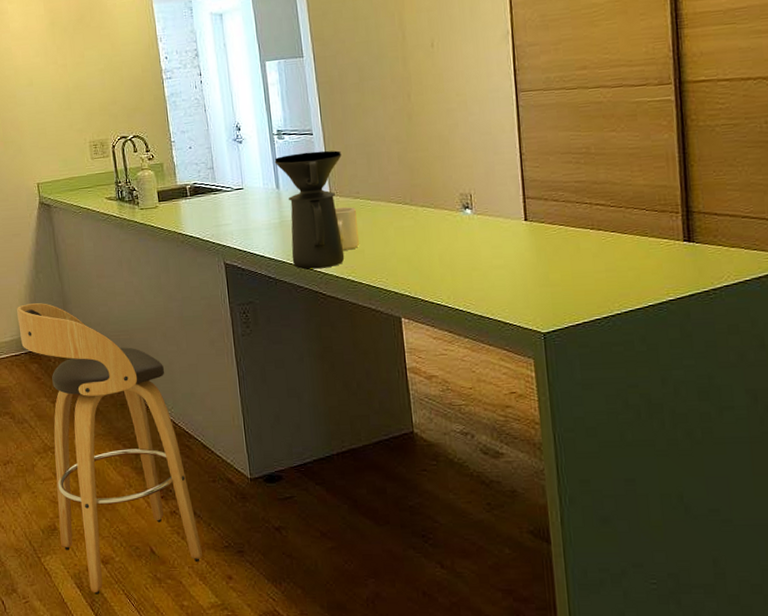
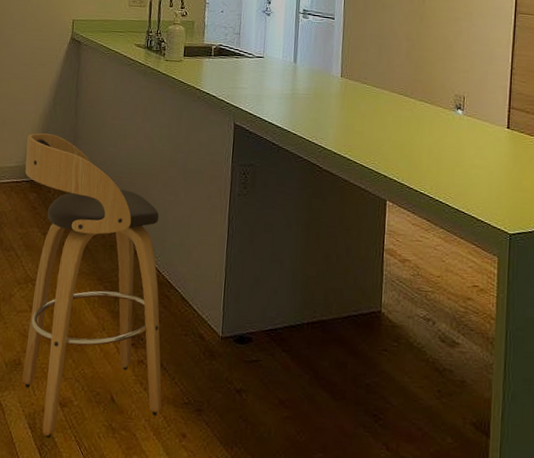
coffee maker: present [274,150,345,270] -> none [296,33,357,144]
cup: present [335,206,360,251] -> none [343,88,362,130]

